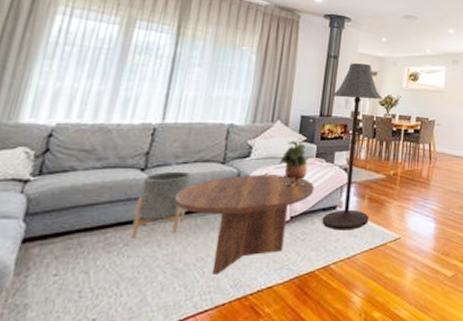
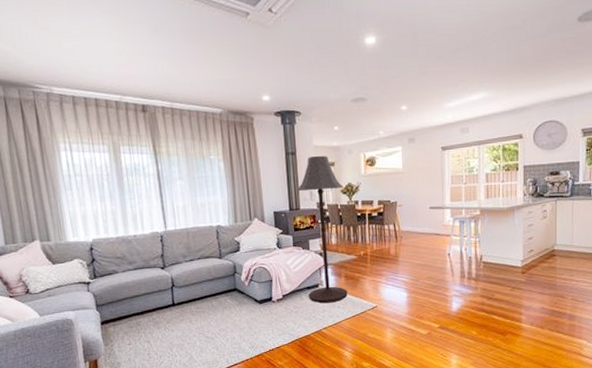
planter: present [130,171,191,237] -> none [165,267,203,317]
coffee table: present [174,174,315,275] -> none [191,263,298,340]
potted plant: present [279,140,308,188] -> none [264,234,288,273]

